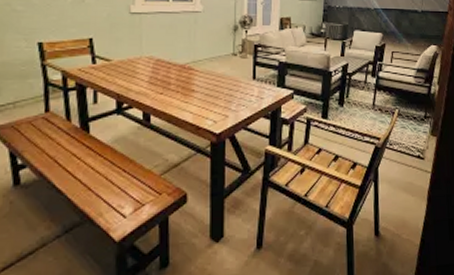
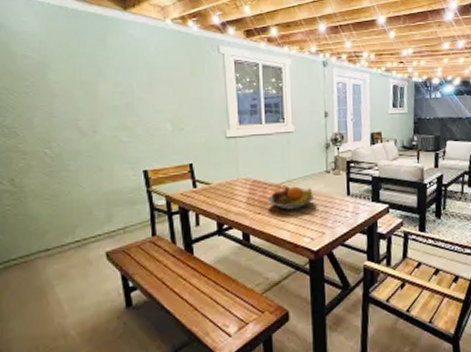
fruit bowl: none [170,67,220,91] -> present [267,186,315,210]

